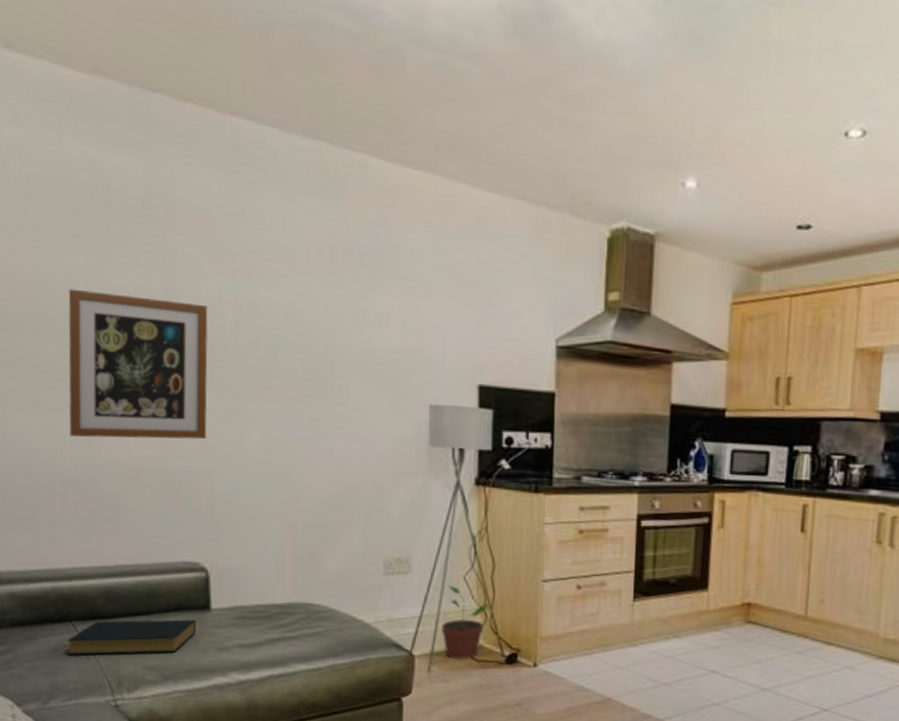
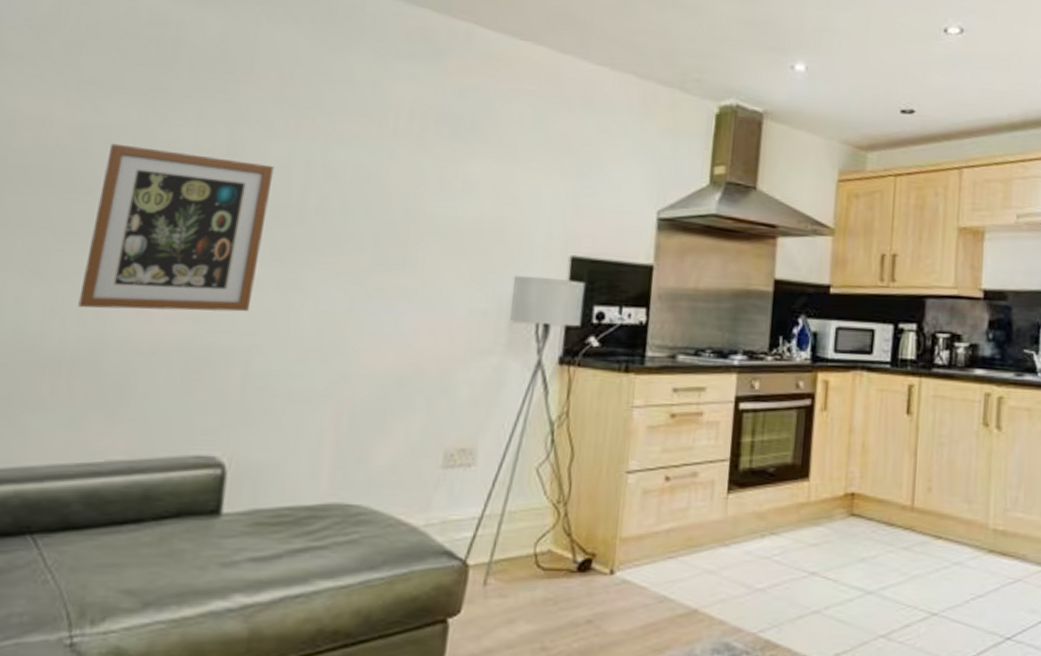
hardback book: present [66,619,196,656] -> none [16,528,199,580]
potted plant: present [441,586,489,659] -> none [504,480,563,568]

